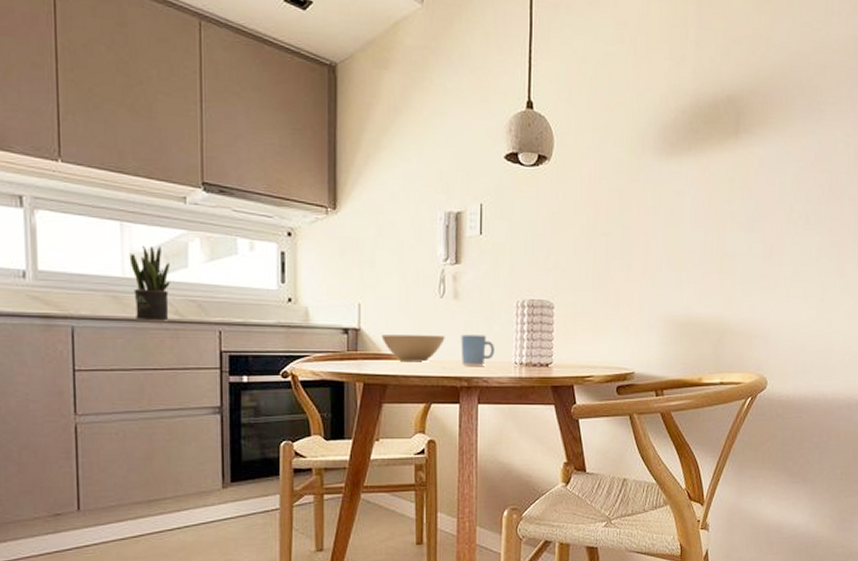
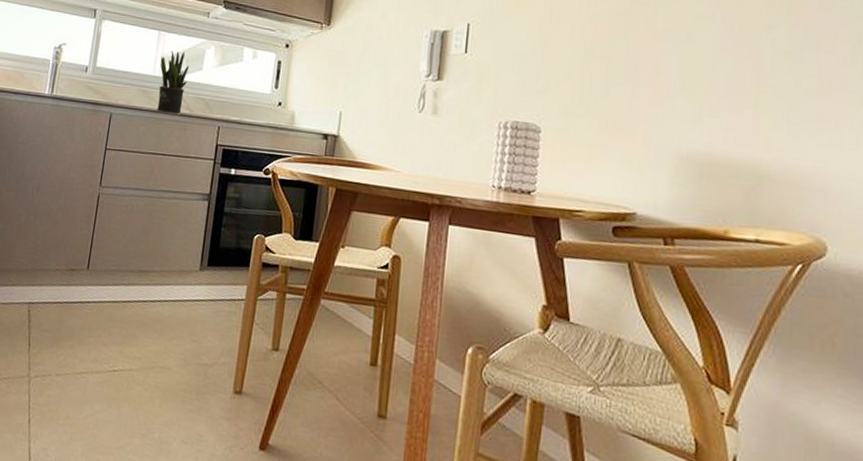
bowl: present [381,334,445,362] -> none [357,143,420,175]
mug: present [461,334,496,366] -> none [435,151,472,185]

